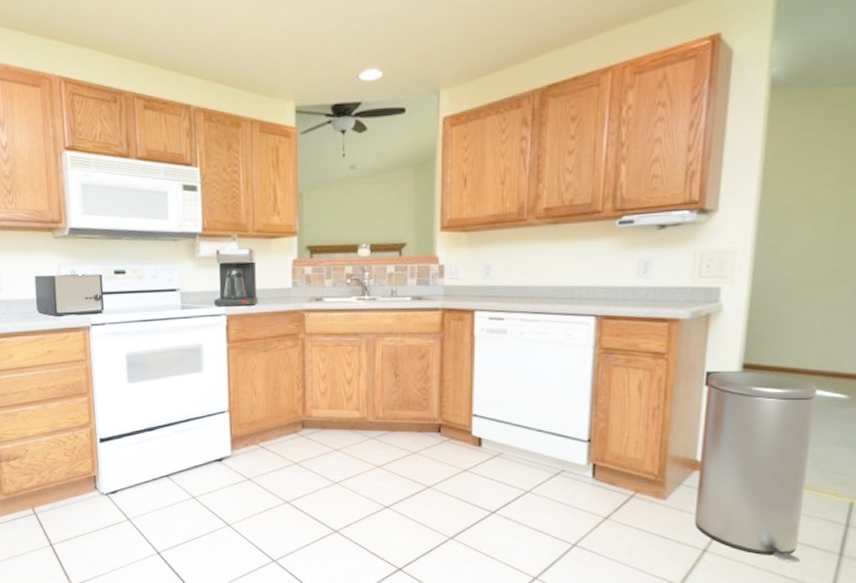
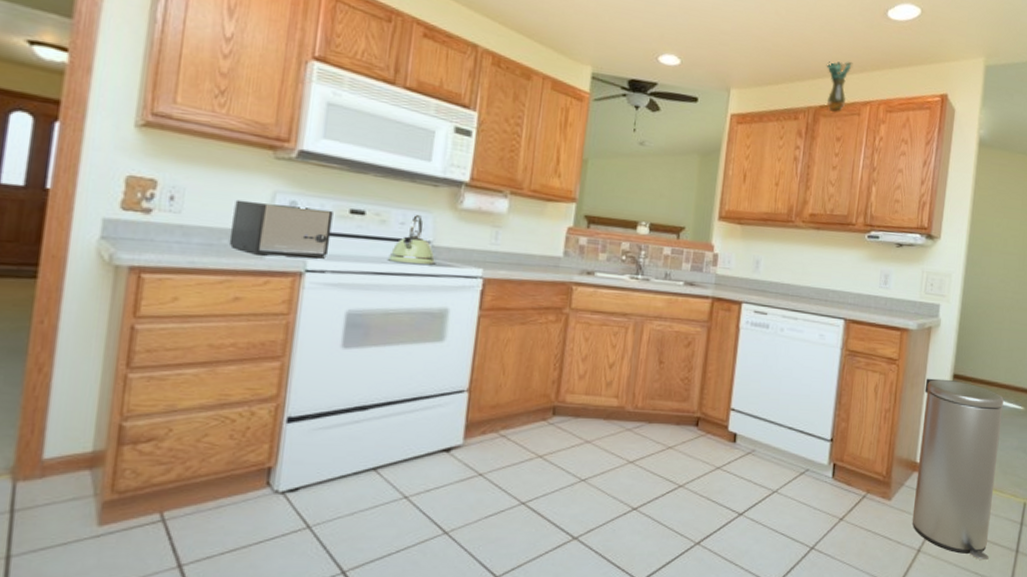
kettle: none [149,267,185,310] -> present [388,214,435,266]
coffee maker: present [213,248,258,307] -> none [470,203,529,271]
vase: none [553,26,583,89] -> present [827,61,851,113]

